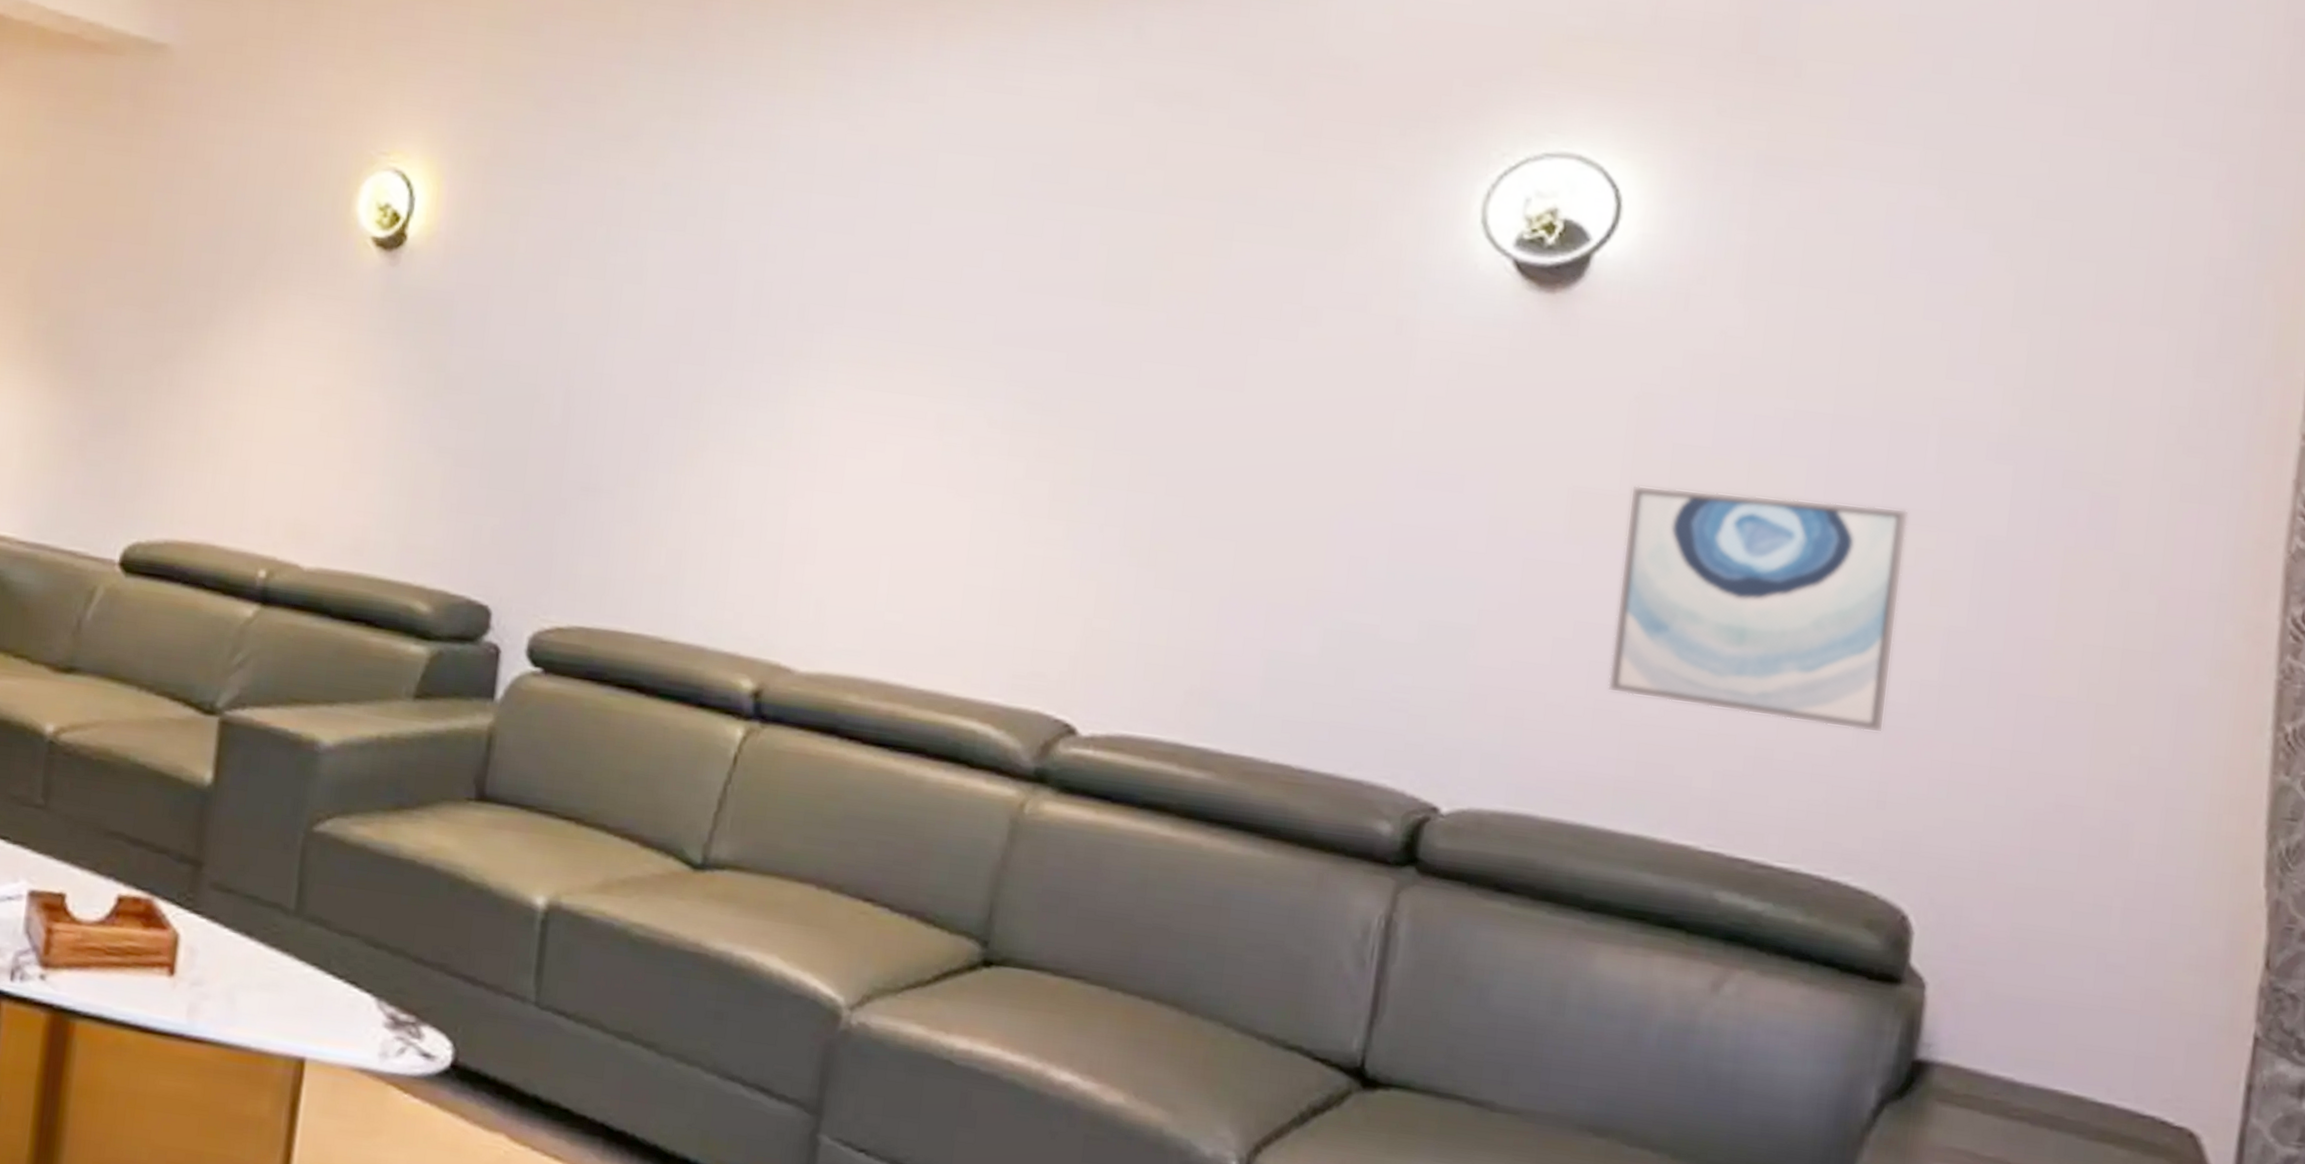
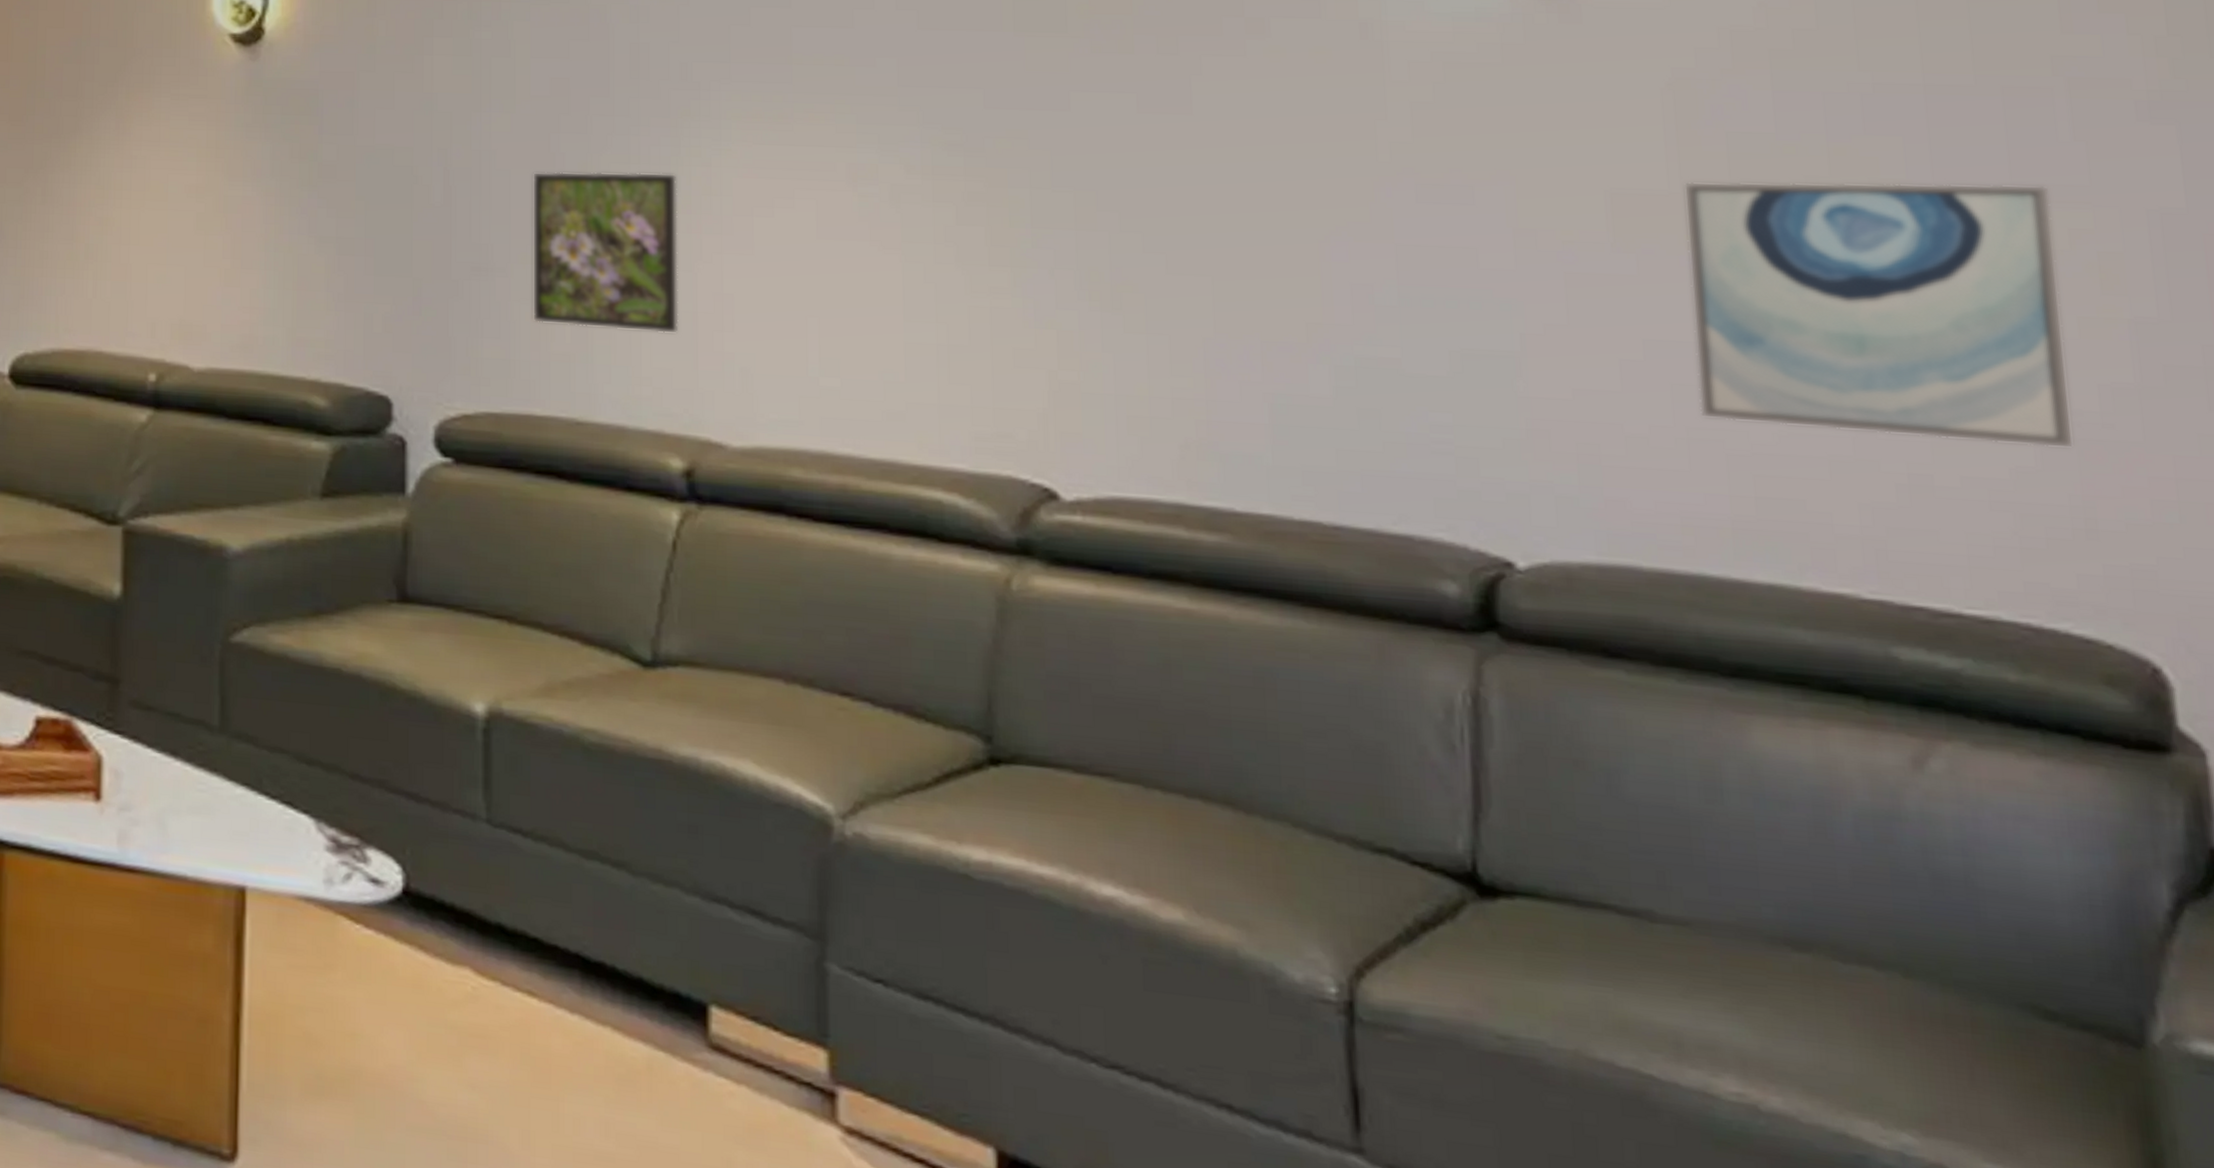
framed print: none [631,399,782,564] -> present [532,171,679,334]

